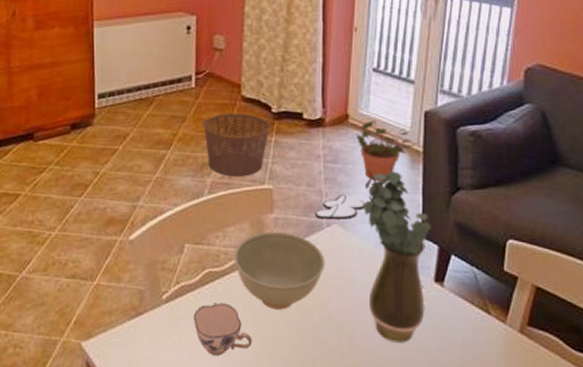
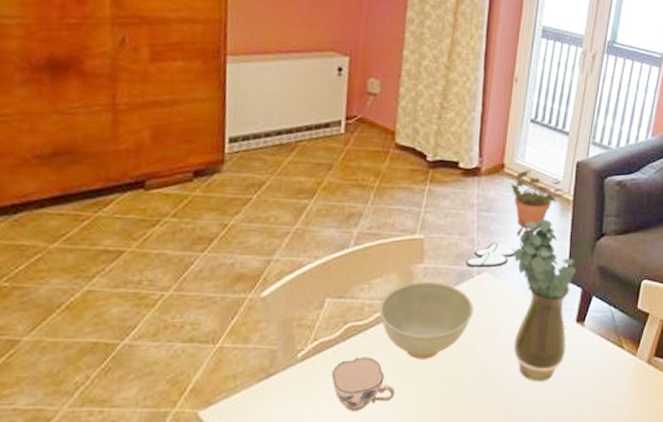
basket: present [202,112,272,176] -> none [351,160,427,226]

